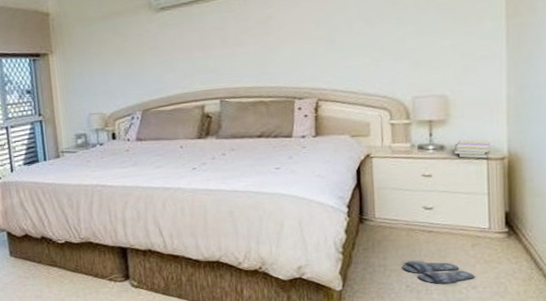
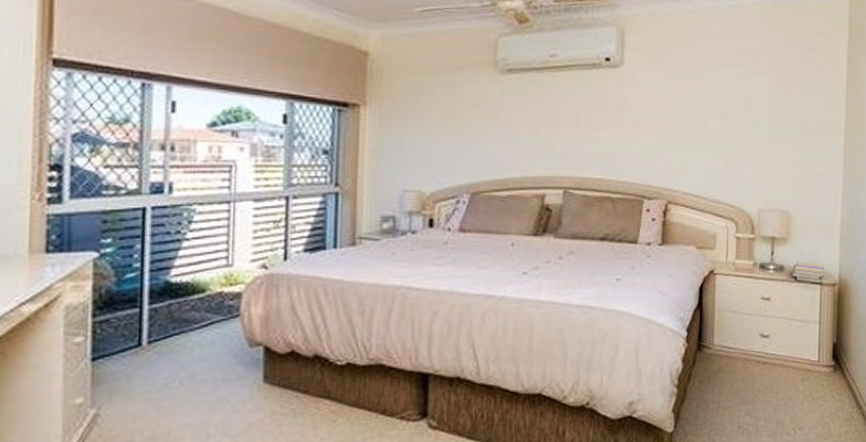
slippers: present [402,260,475,285] -> none [735,396,803,425]

